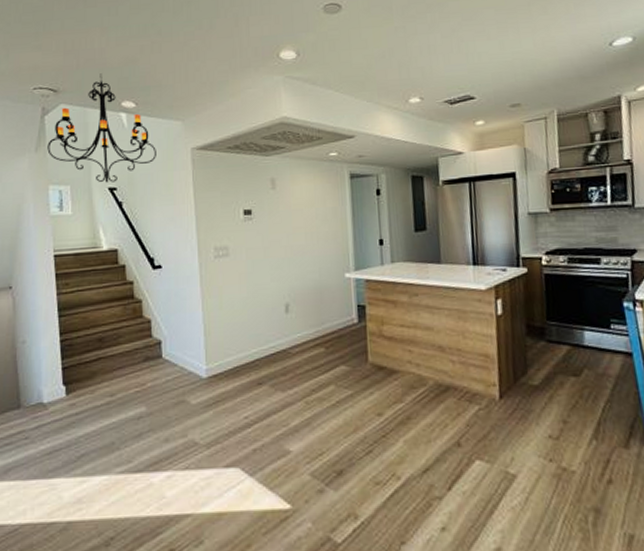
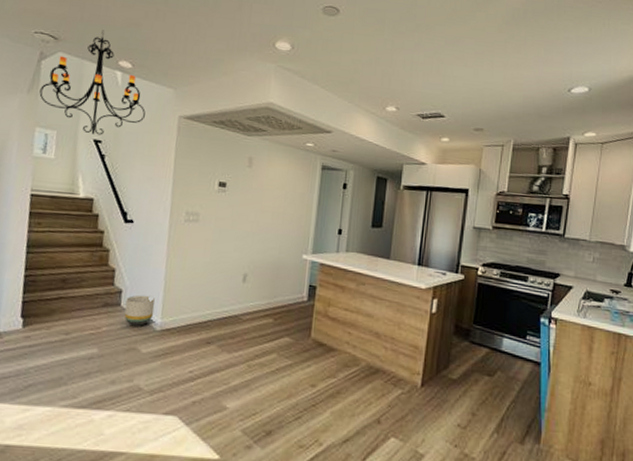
planter: none [167,342,198,377] -> present [124,295,156,326]

